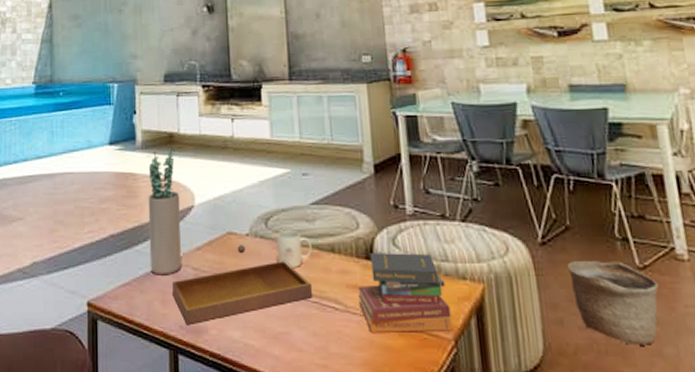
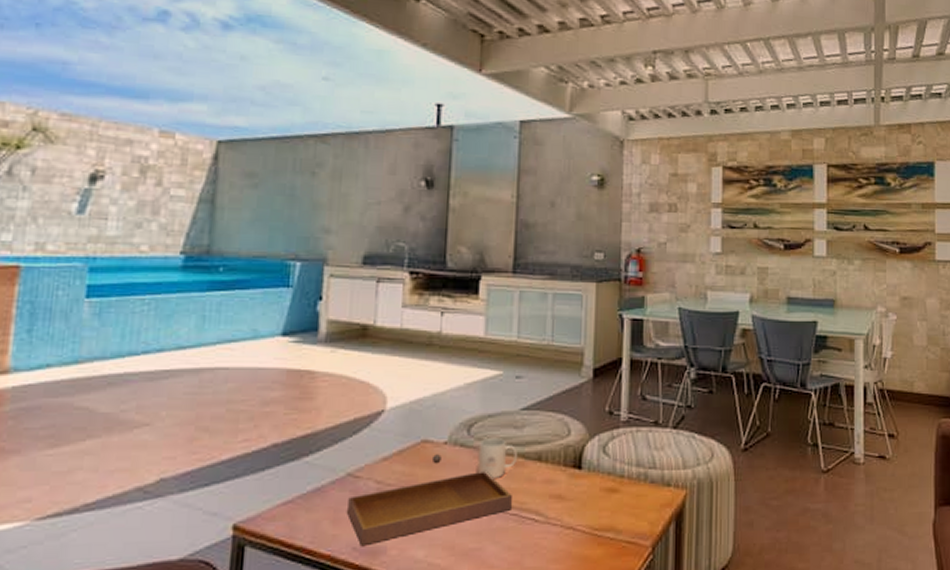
vase: present [148,142,182,275] -> none [321,335,369,491]
books: present [358,253,453,333] -> none [561,460,652,543]
basket: present [568,260,659,345] -> none [764,464,837,542]

